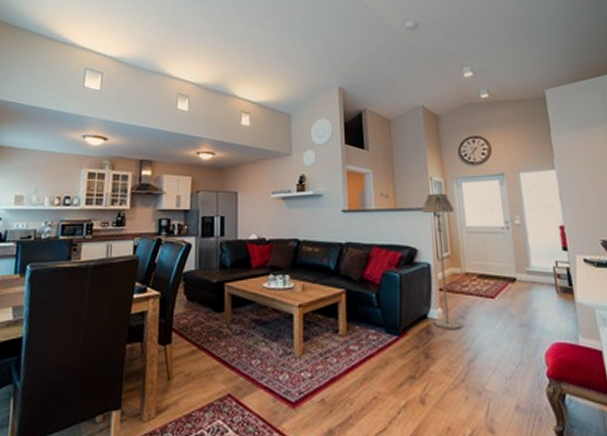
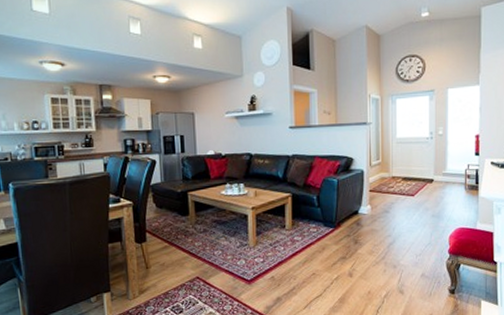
floor lamp: present [421,193,462,330] -> none [359,109,388,222]

